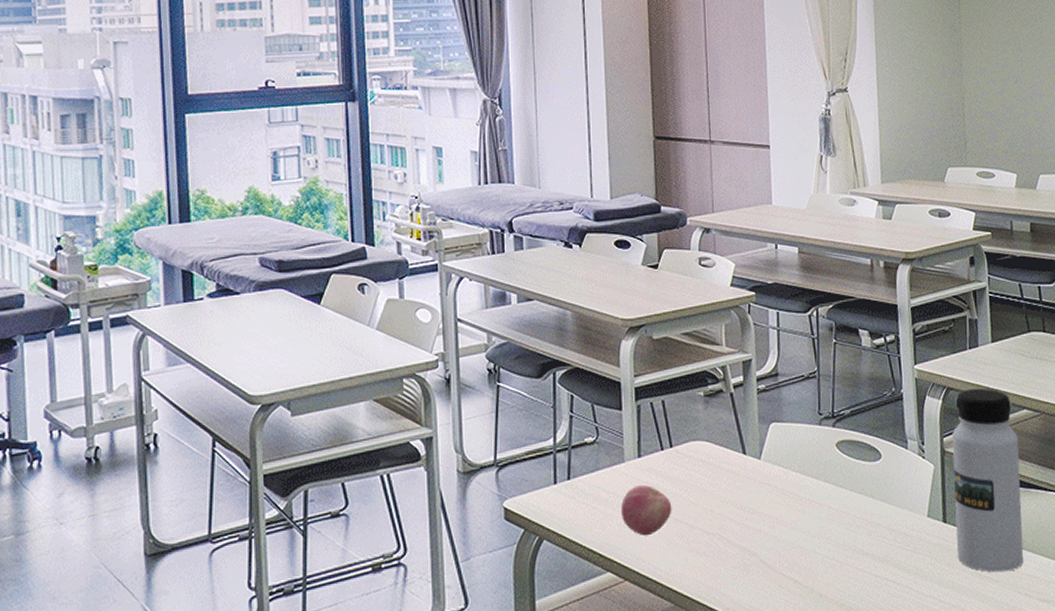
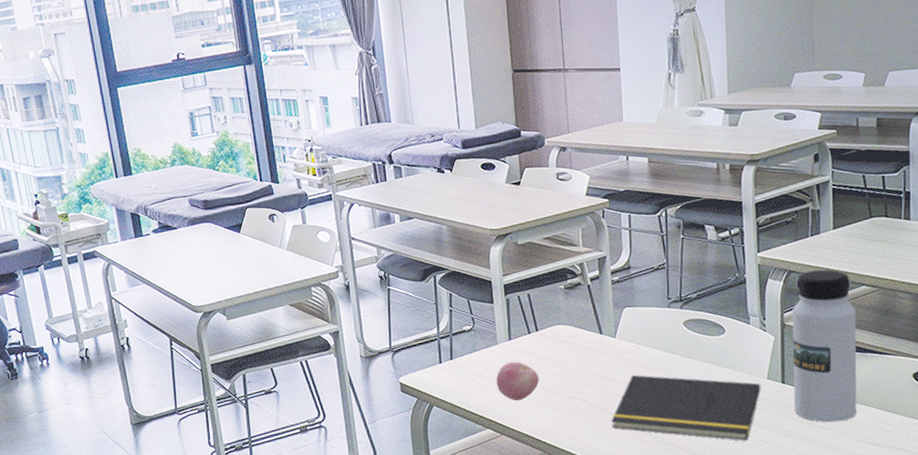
notepad: none [754,506,921,594] -> present [611,374,761,441]

